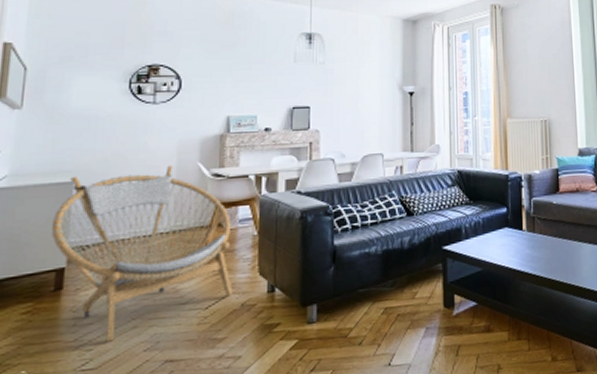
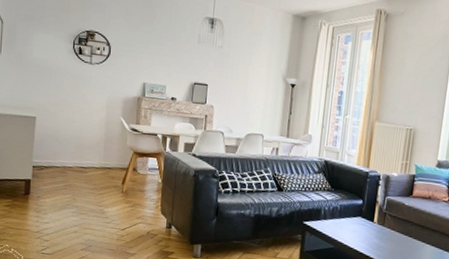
armchair: present [51,165,233,342] -> none [21,113,142,238]

